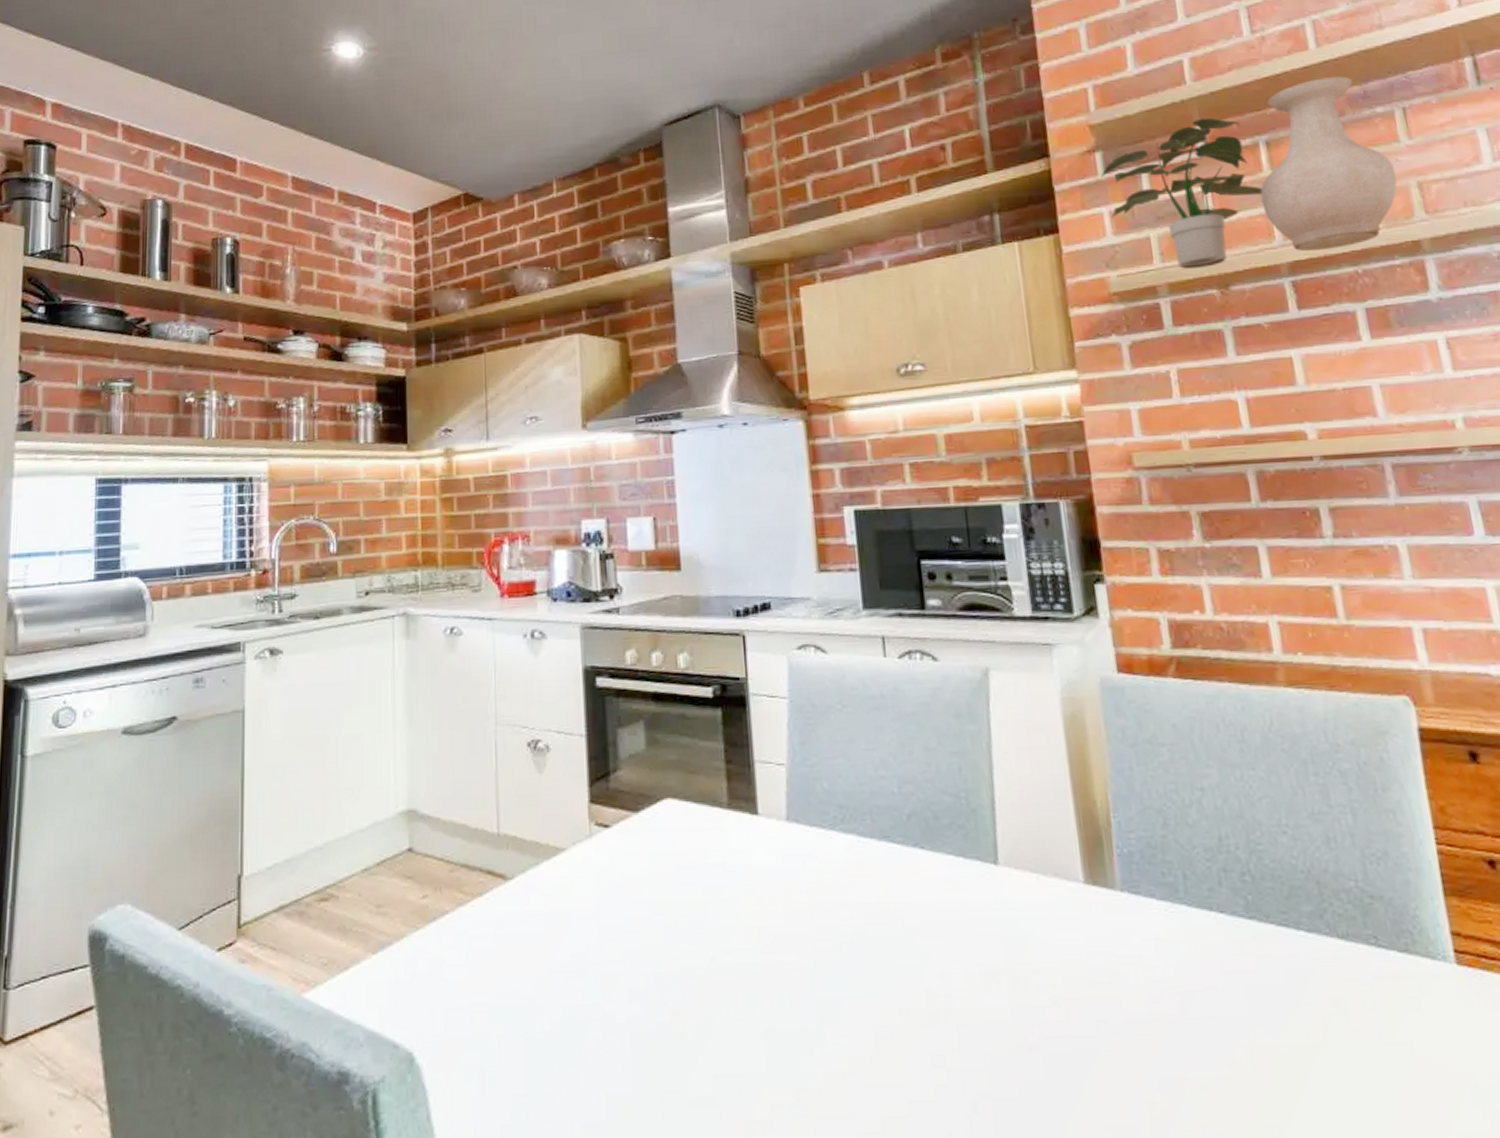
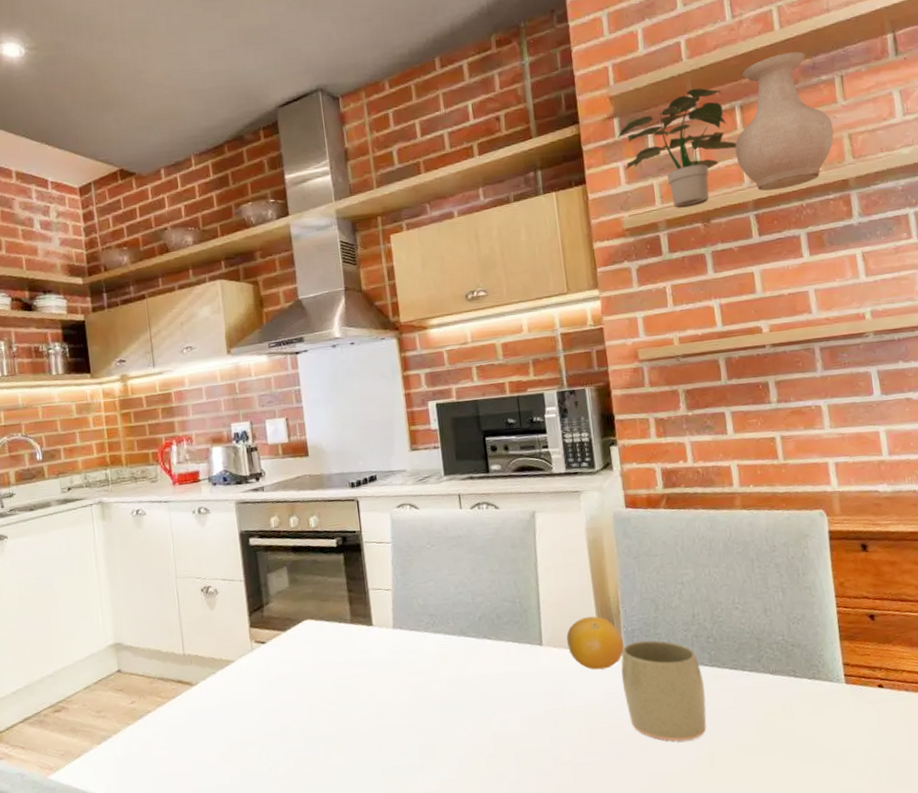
fruit: none [1033,827,1118,909] -> present [566,616,624,670]
mug: none [1113,870,1244,1032] -> present [621,640,707,741]

